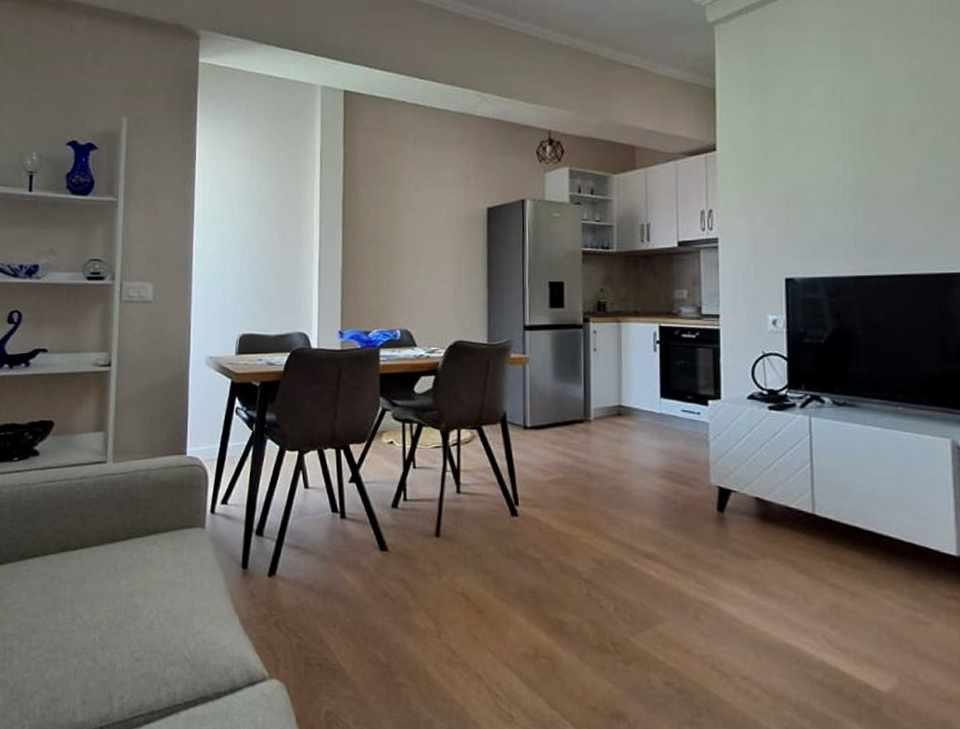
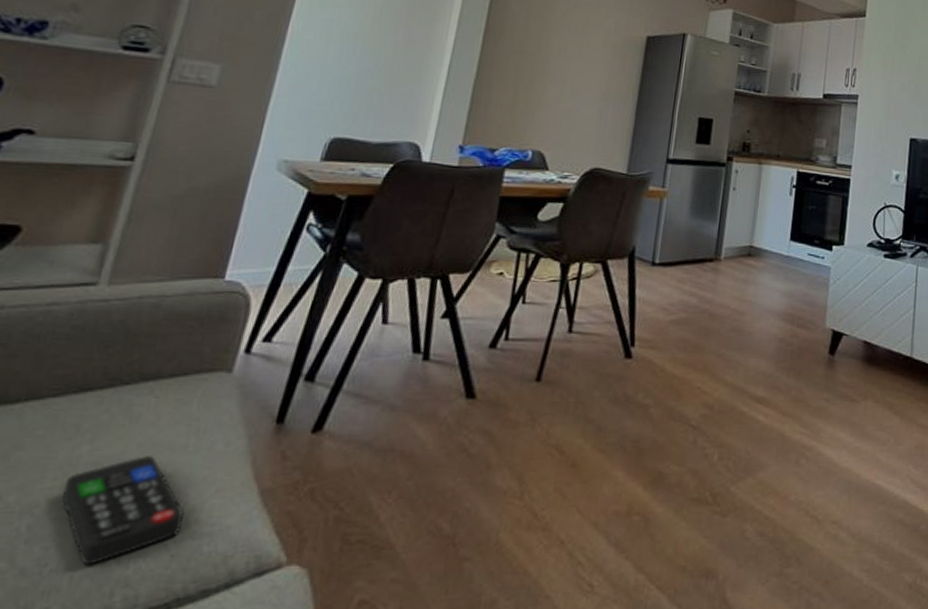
remote control: none [115,589,194,668] -> present [61,454,184,566]

